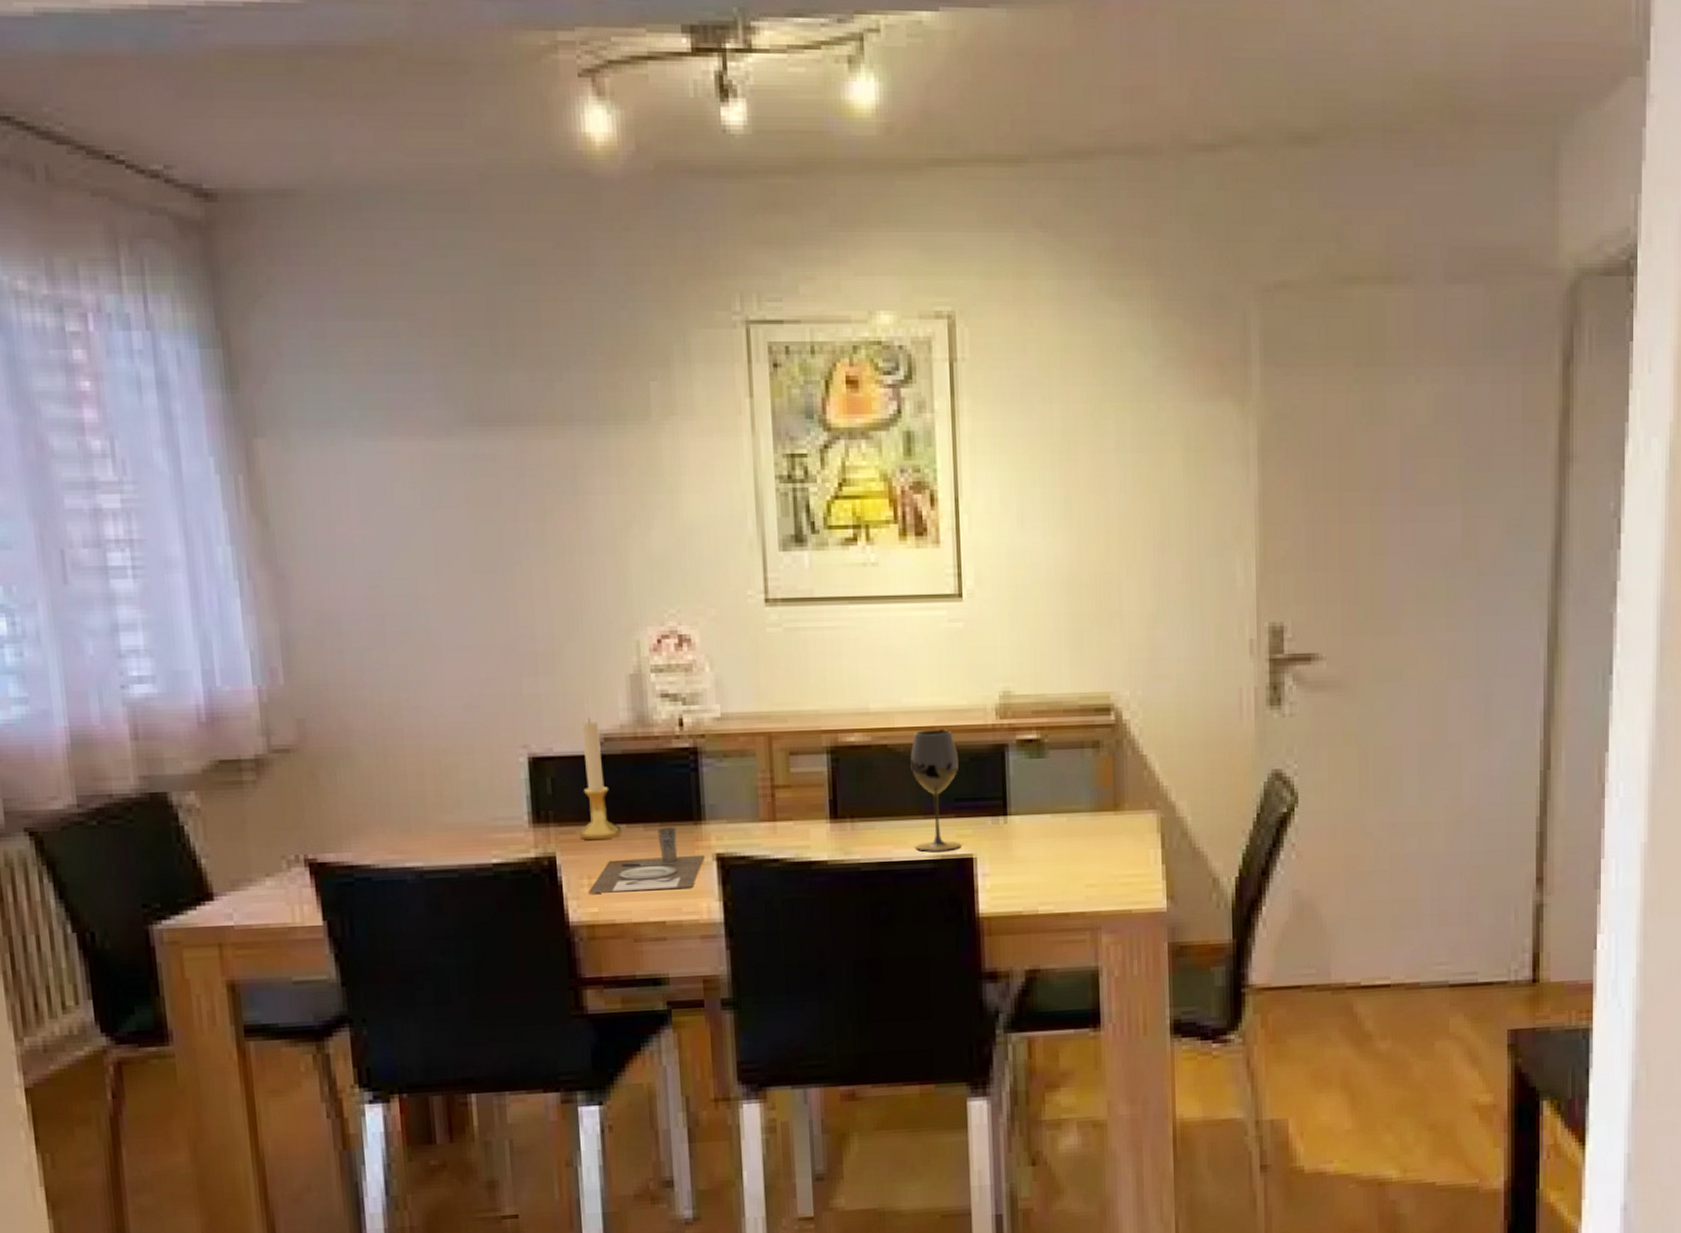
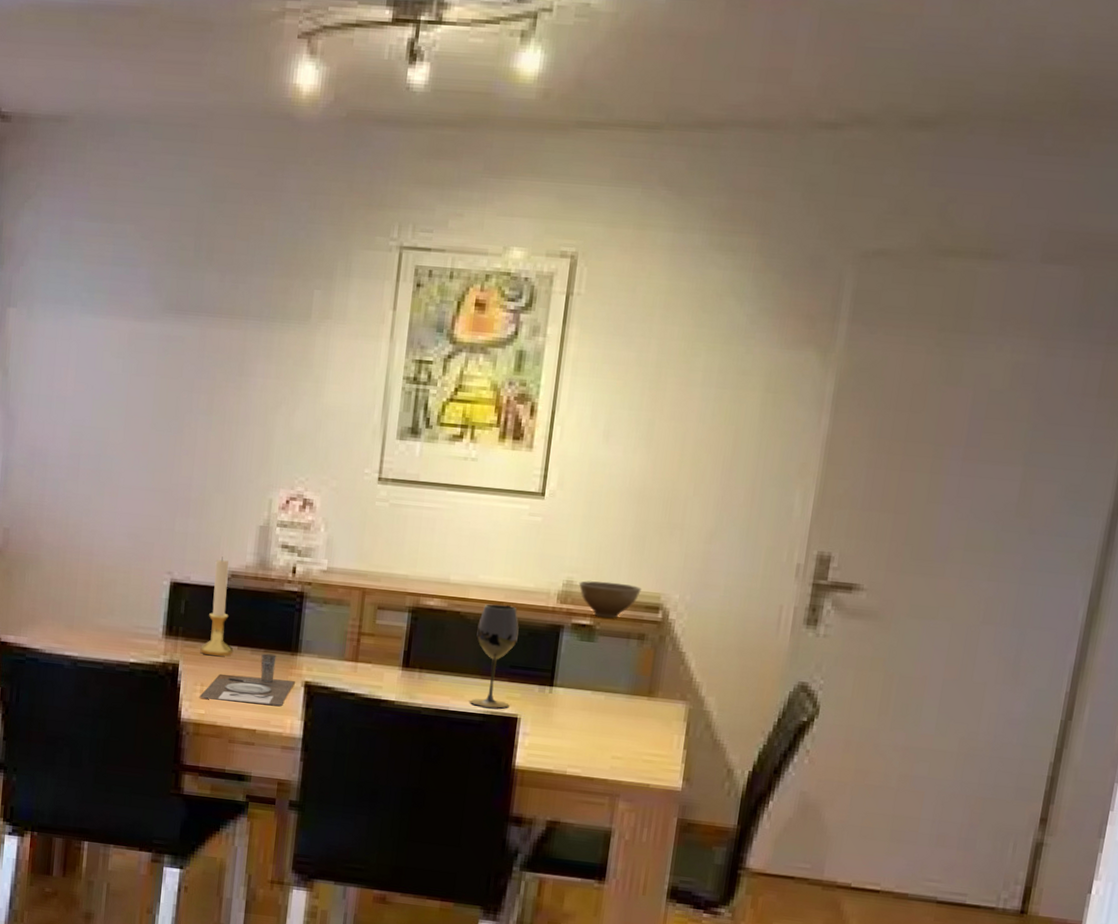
bowl: none [1017,686,1087,728] -> present [578,581,641,618]

